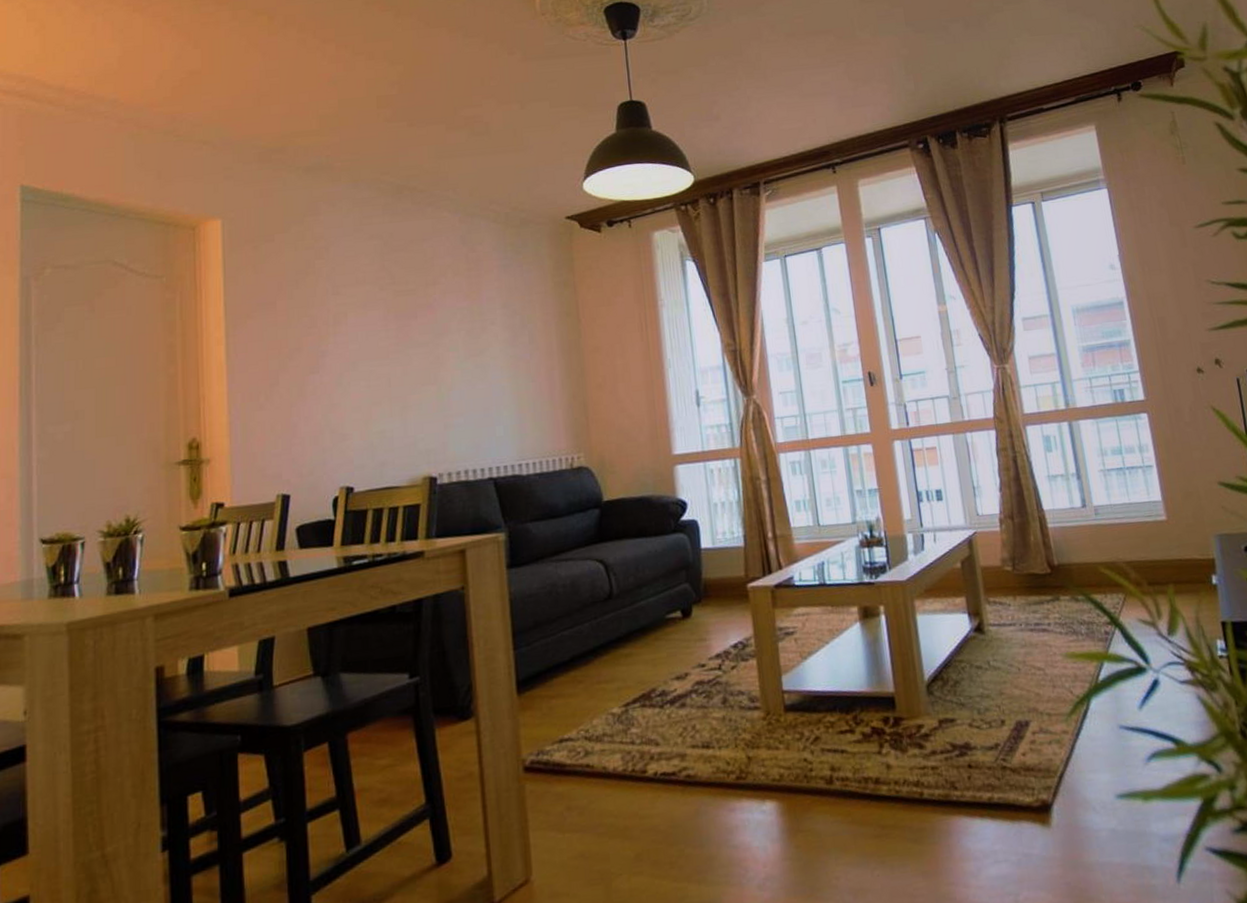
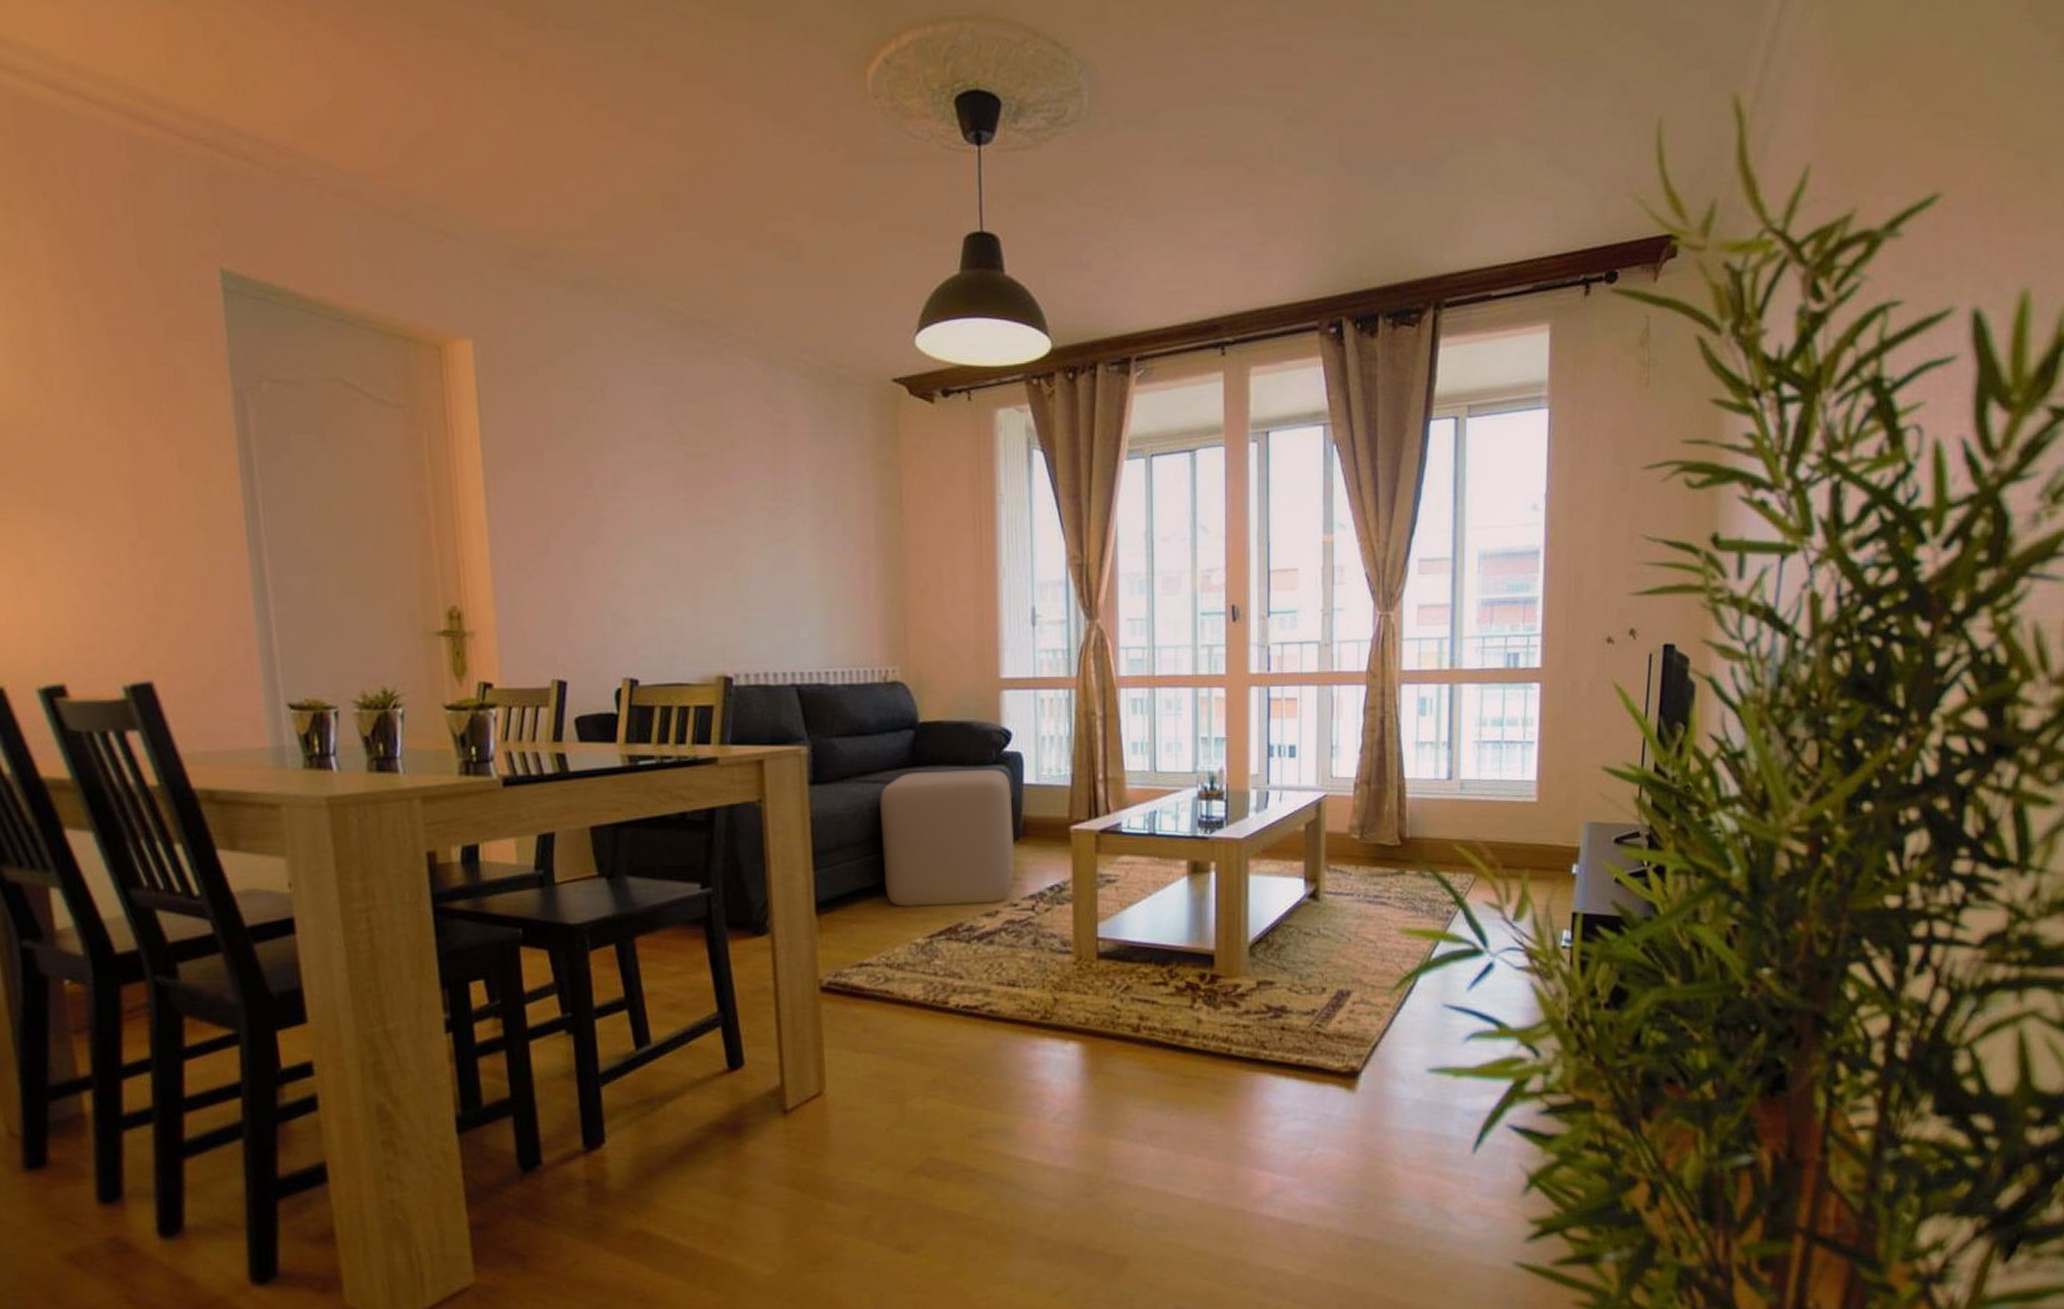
pouf: none [572,537,700,678] -> present [880,769,1014,907]

